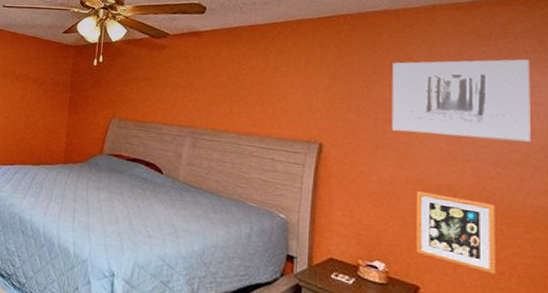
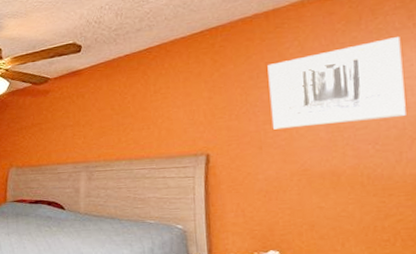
picture frame: present [416,191,495,274] -> none [302,179,381,243]

